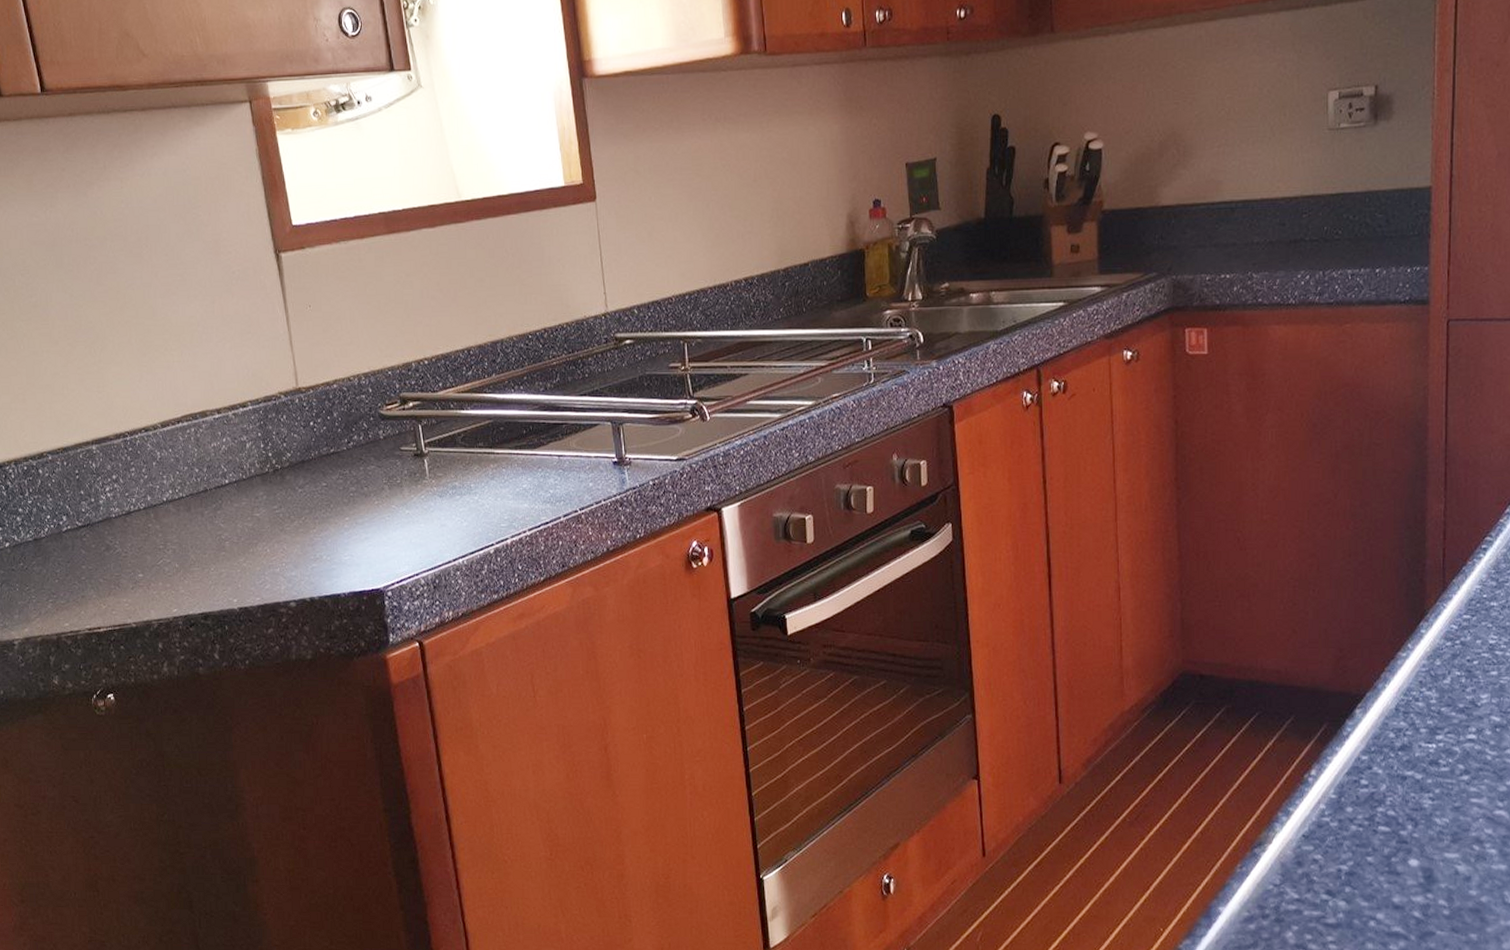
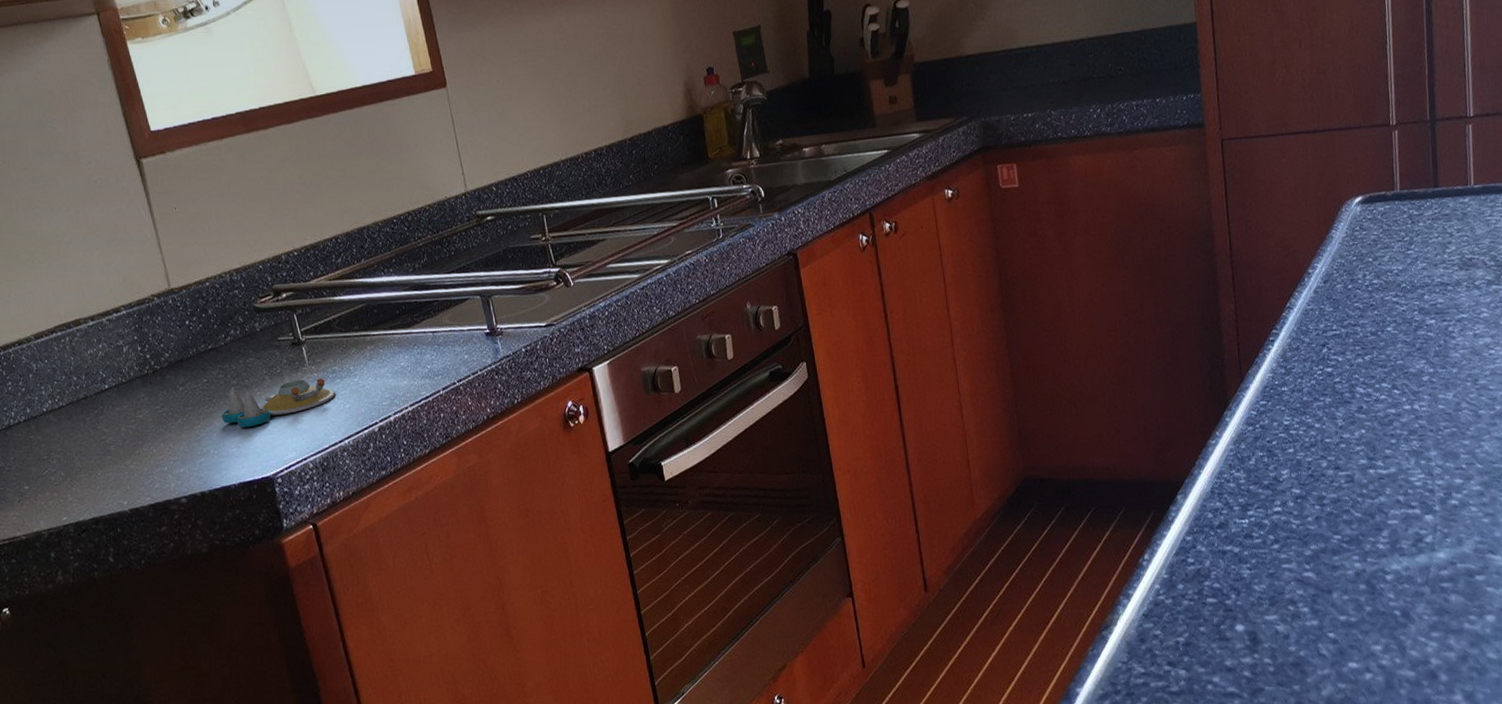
salt and pepper shaker set: none [338,492,454,536] -> present [221,378,336,428]

